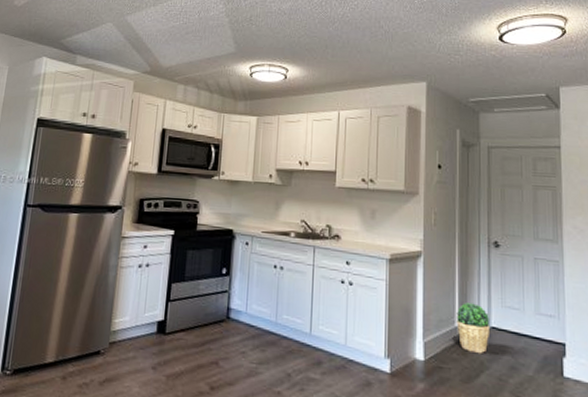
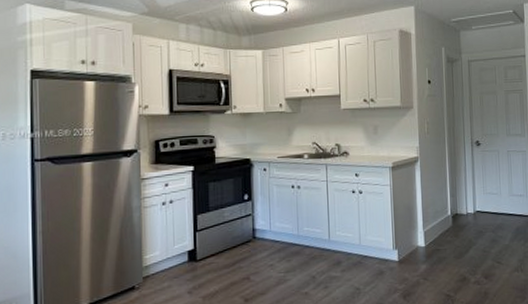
potted plant: present [456,303,491,354] -> none [449,194,476,234]

